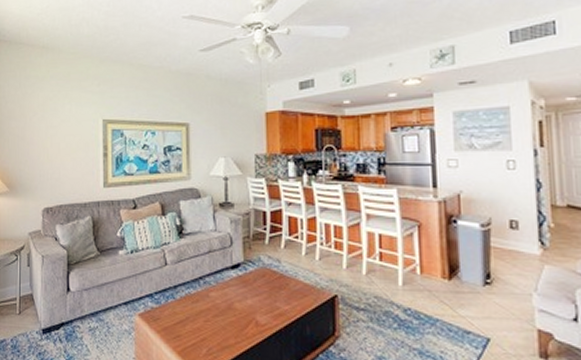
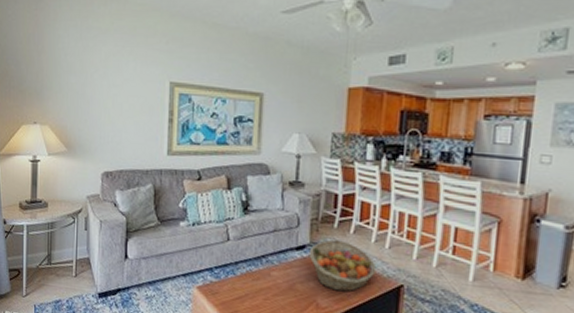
fruit basket: none [244,255,310,307] -> present [308,239,377,292]

